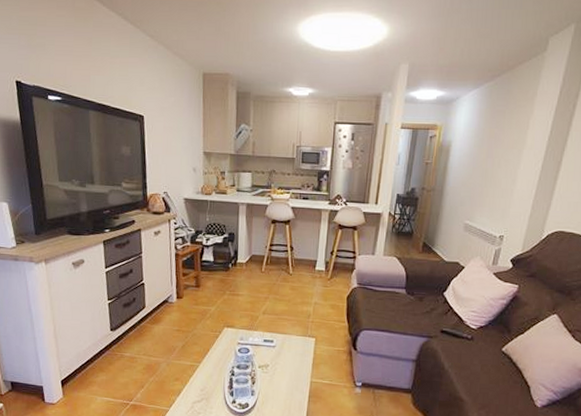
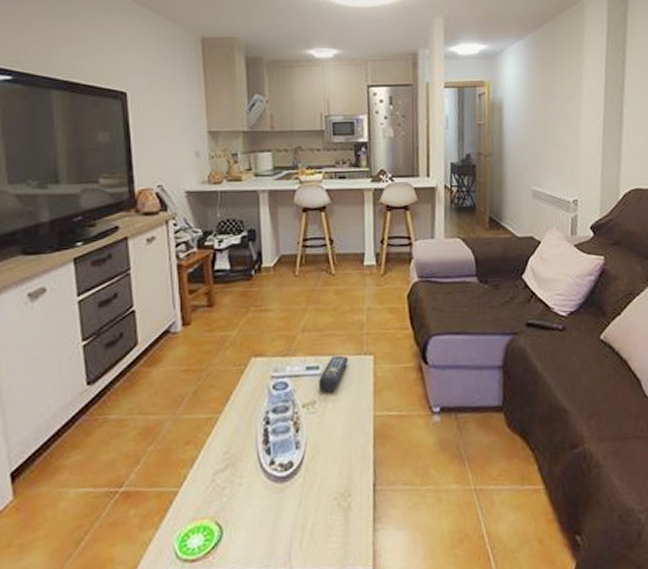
remote control: none [271,334,296,361] -> present [318,355,349,393]

